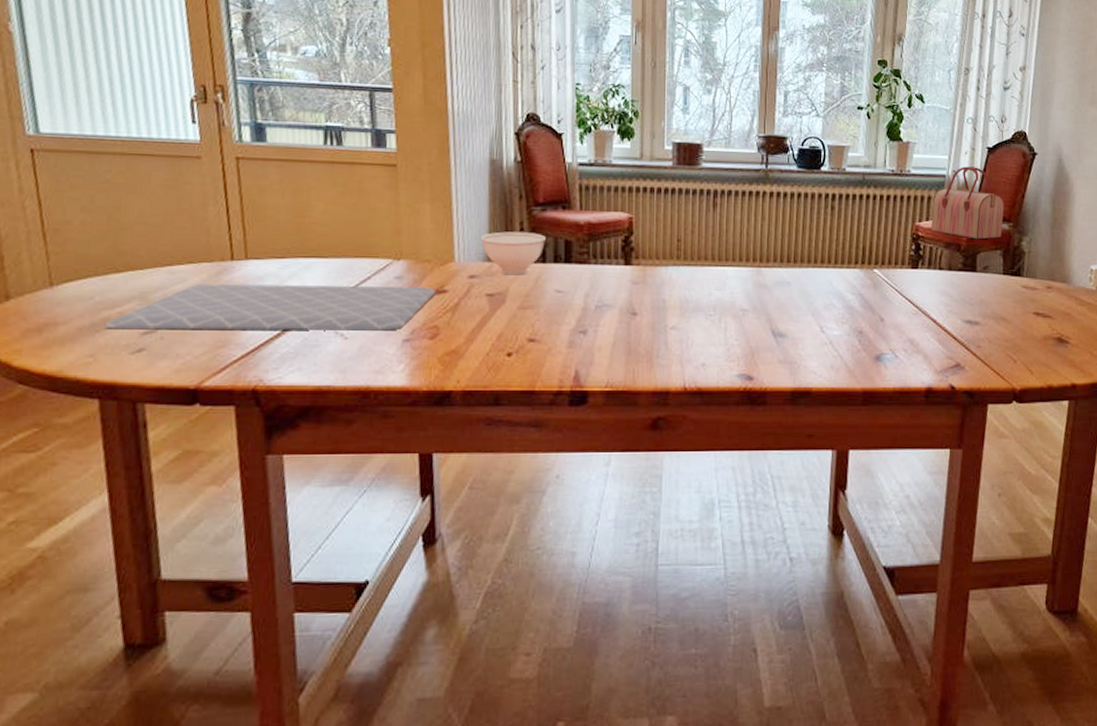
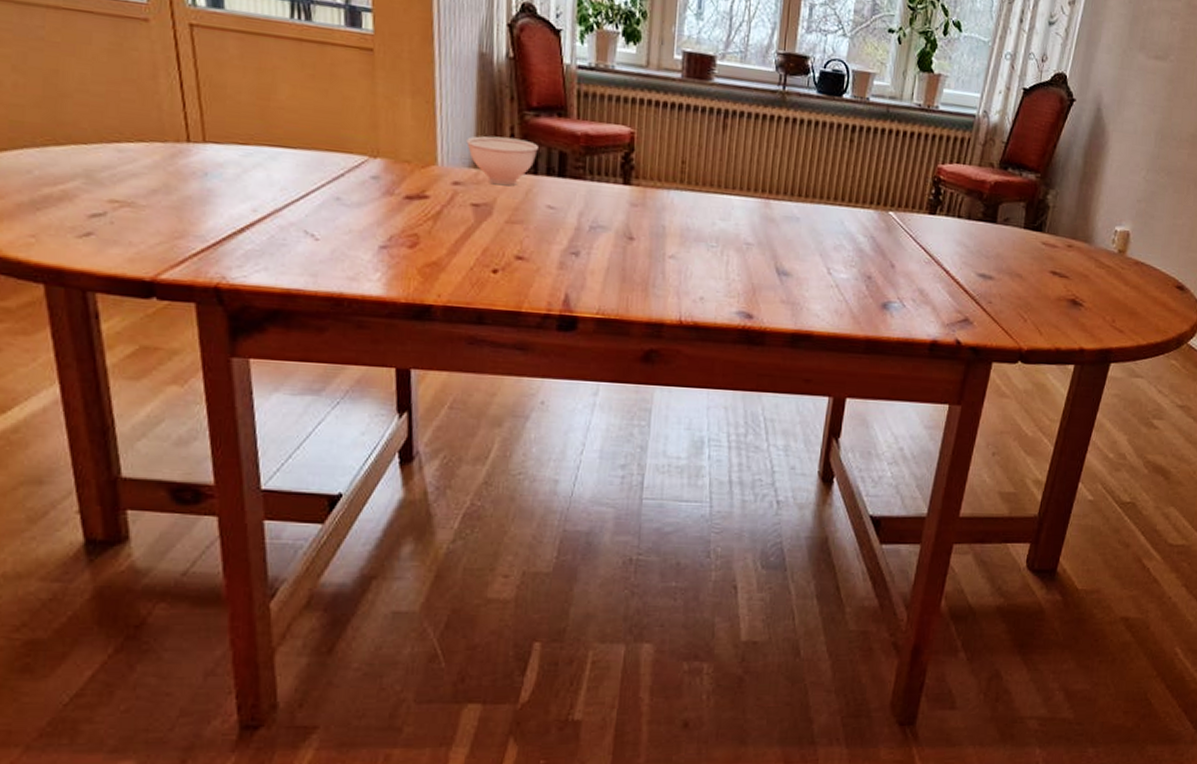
placemat: present [105,283,436,331] -> none [47,165,416,235]
handbag: present [931,166,1005,240] -> none [954,107,1035,190]

